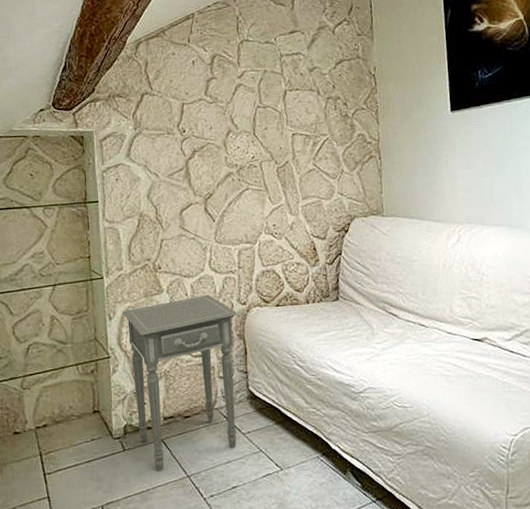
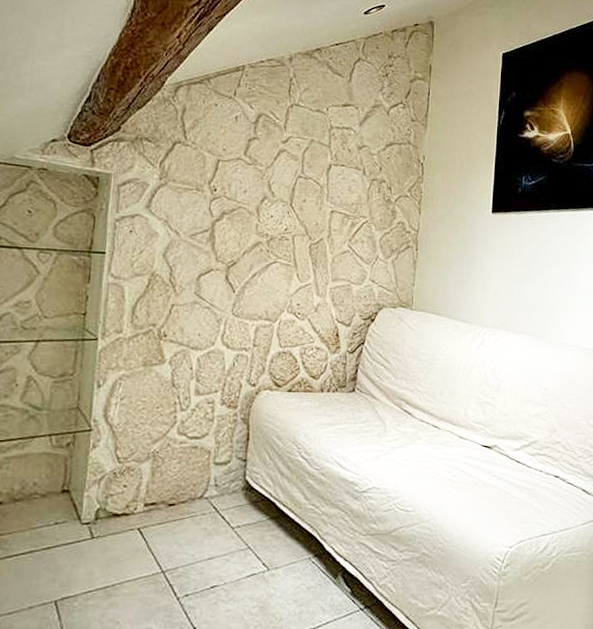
side table: present [122,294,238,471] -> none [112,371,245,564]

